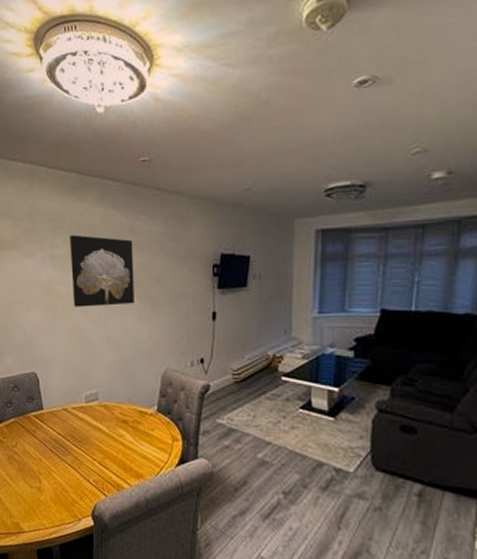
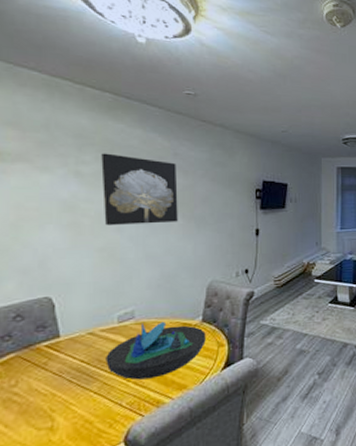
decorative bowl: none [76,405,161,462] -> present [106,321,206,380]

